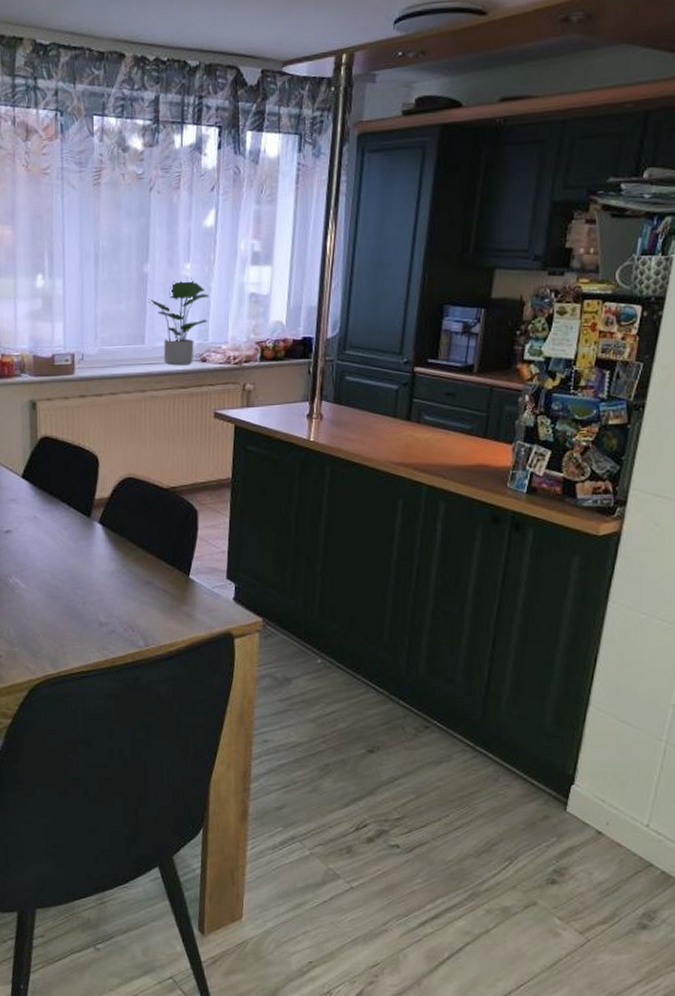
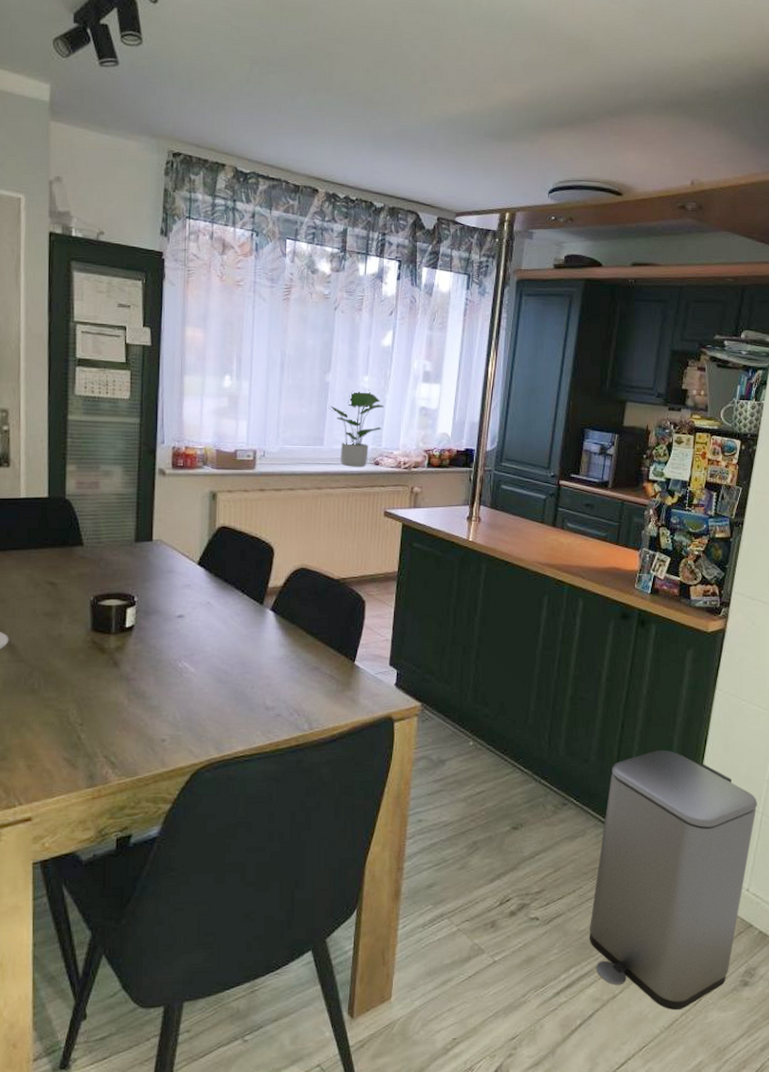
pedal bin: none [458,669,660,950] -> present [590,750,757,1011]

